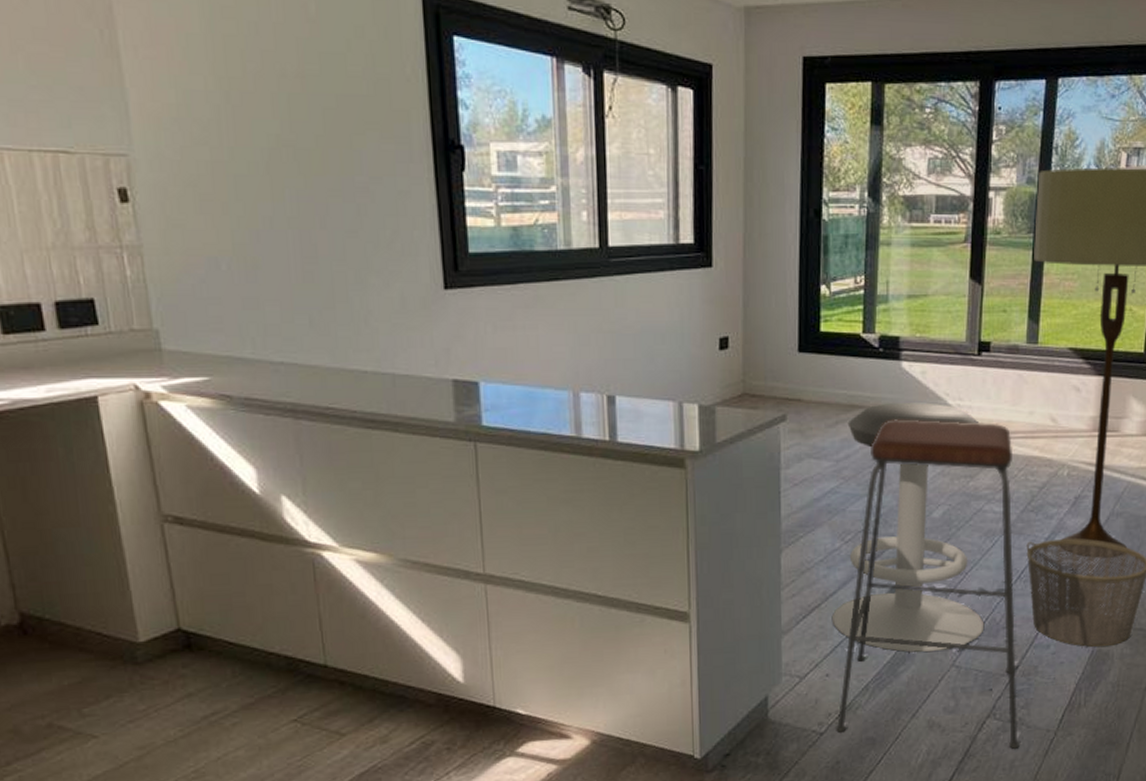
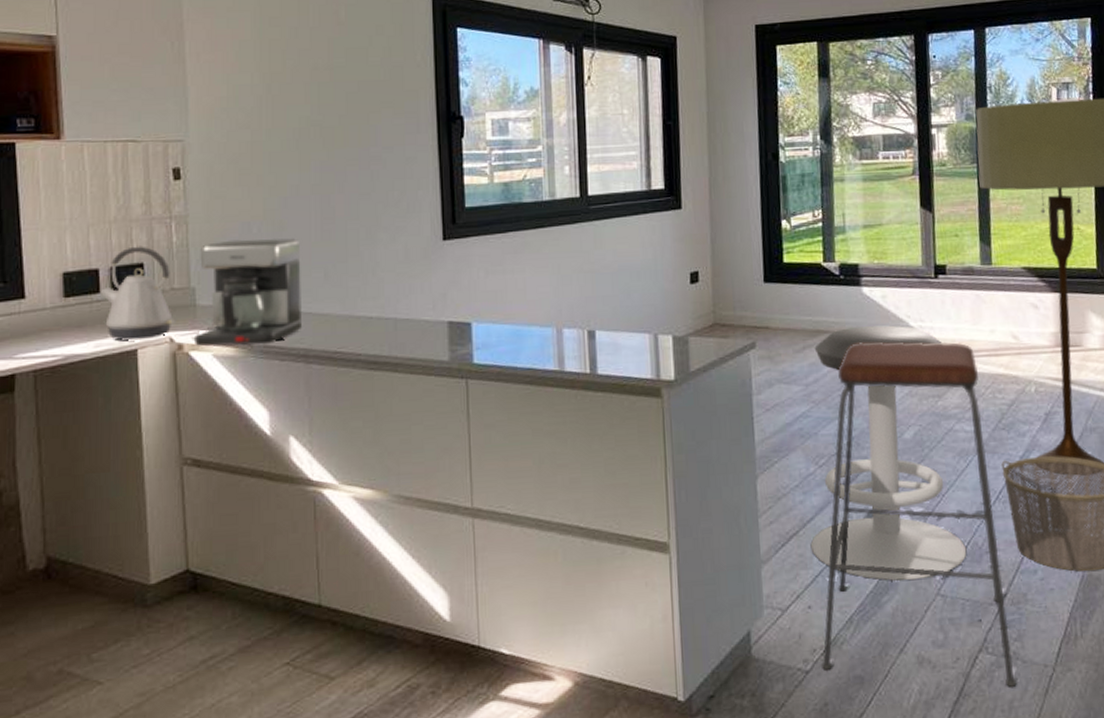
kettle: none [44,279,140,387] -> present [99,246,176,341]
coffee maker: none [160,277,287,398] -> present [195,238,303,347]

